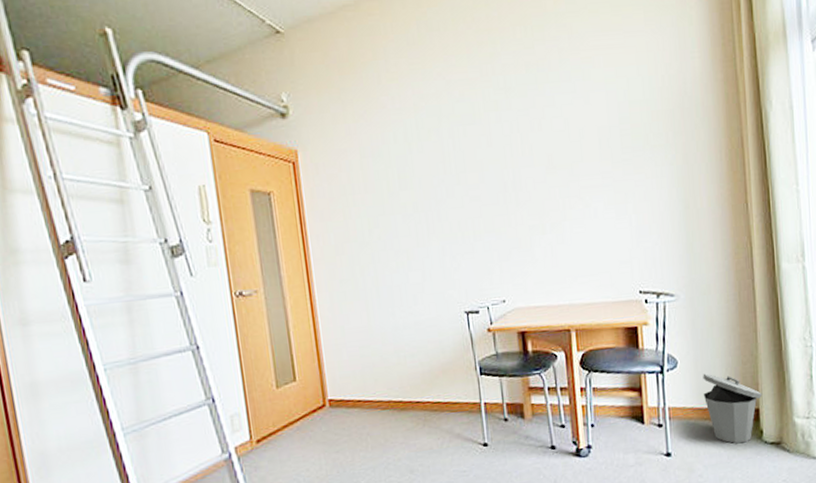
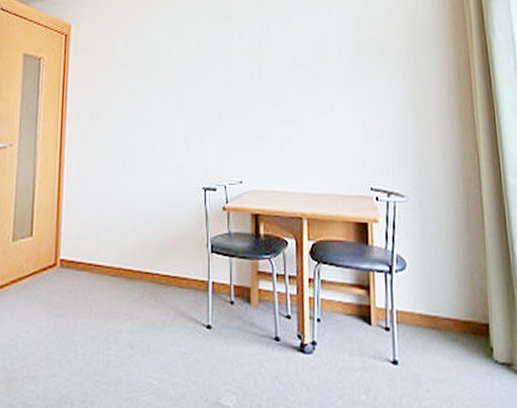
trash can: present [703,373,763,444] -> none [431,279,492,360]

